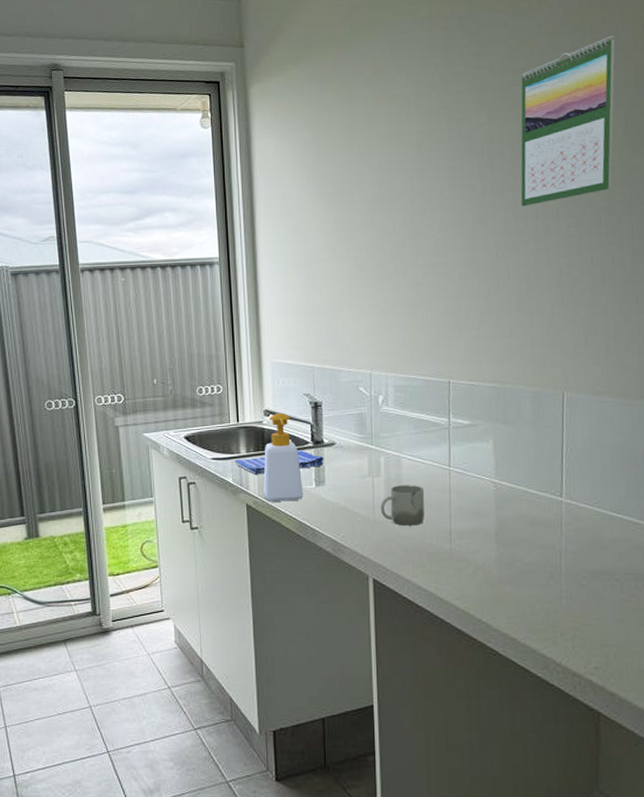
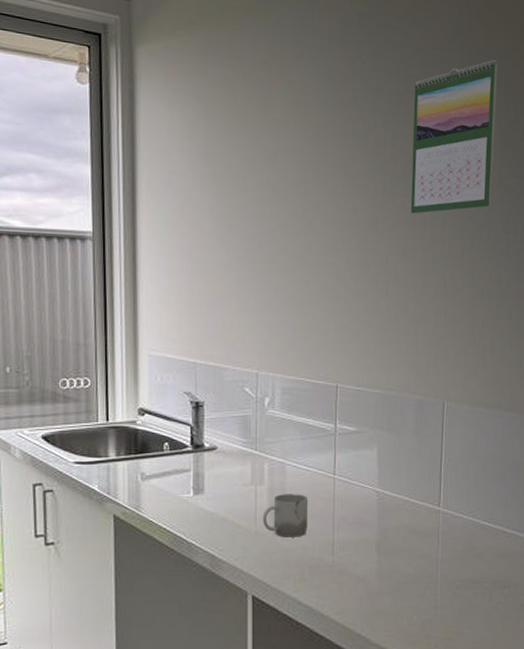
dish towel: present [234,450,324,475] -> none [101,455,204,481]
soap bottle: present [263,412,304,502] -> none [134,412,180,512]

